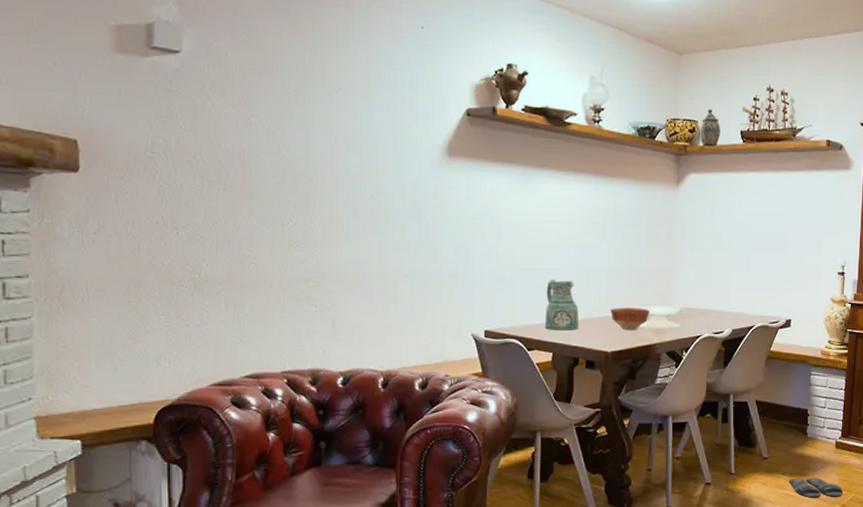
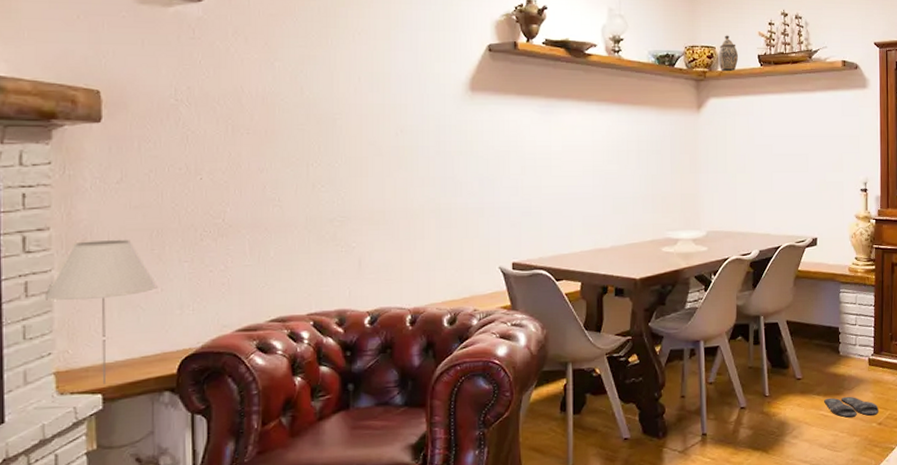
lamp shade: none [24,290,135,431] -> present [44,240,158,385]
ceramic pitcher: present [544,279,580,330] -> none [572,208,607,259]
bowl: present [609,307,650,330] -> none [636,233,676,256]

